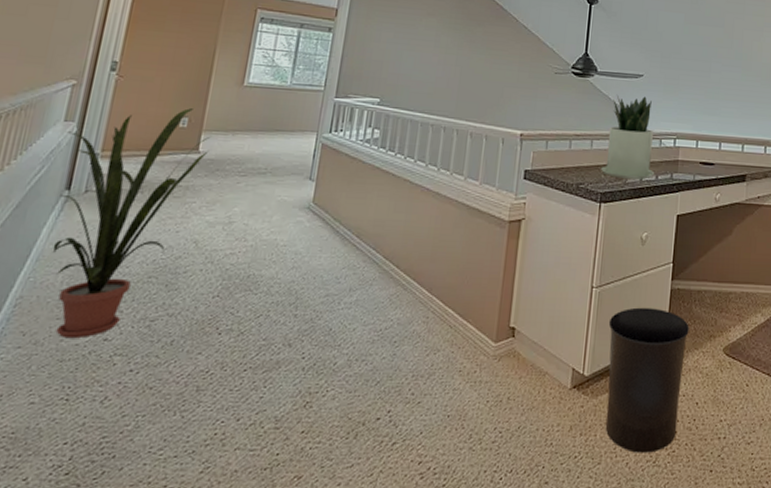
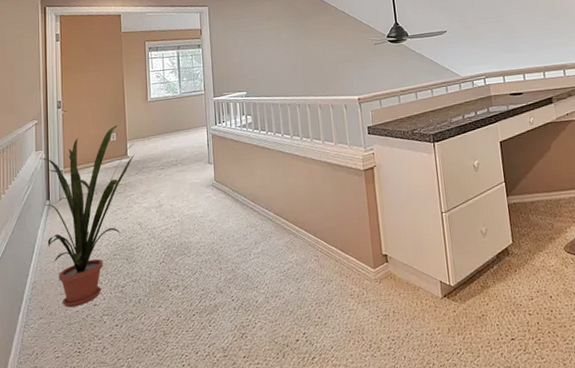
planter: present [600,94,655,180] -> none [426,48,474,120]
waste bin: present [605,307,690,453] -> none [461,222,539,344]

